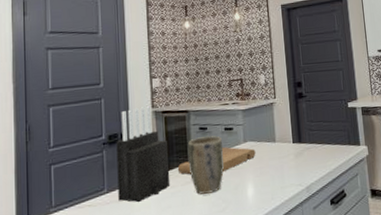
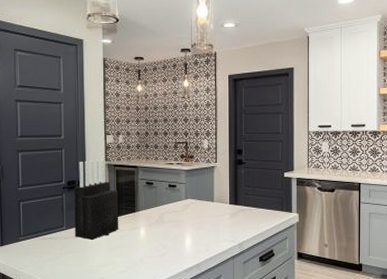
cutting board: present [177,147,256,174] -> none [125,201,195,223]
plant pot: present [187,136,224,194] -> none [135,191,167,239]

